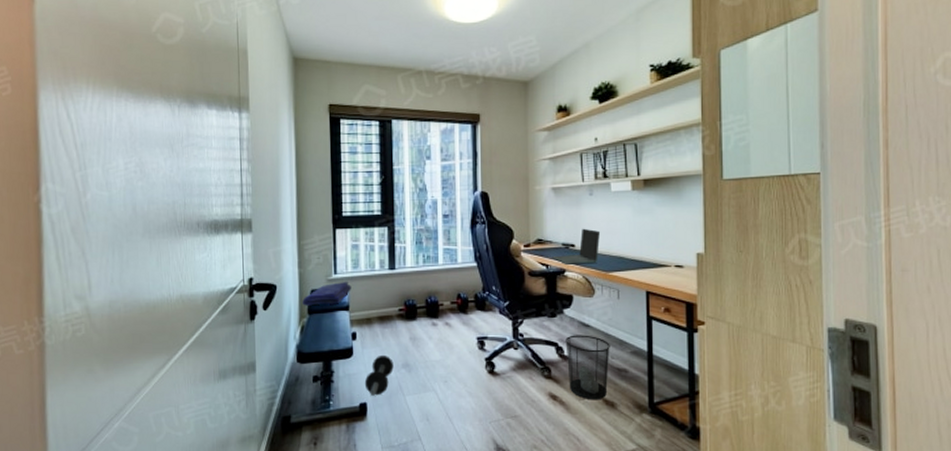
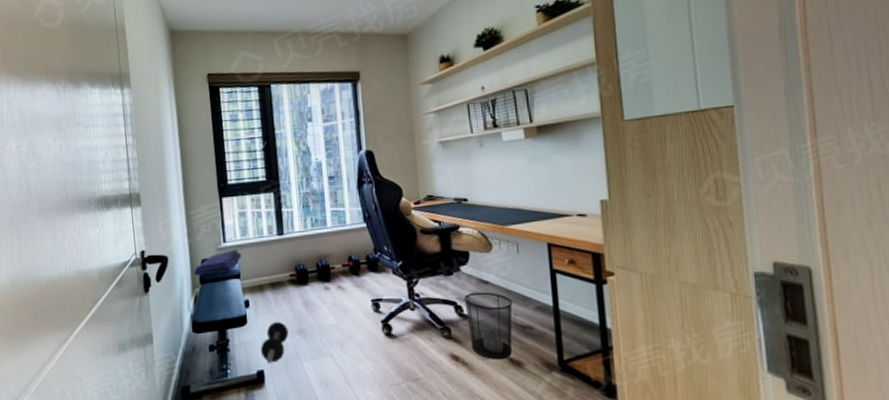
laptop: present [552,228,601,264] -> none [444,181,495,220]

